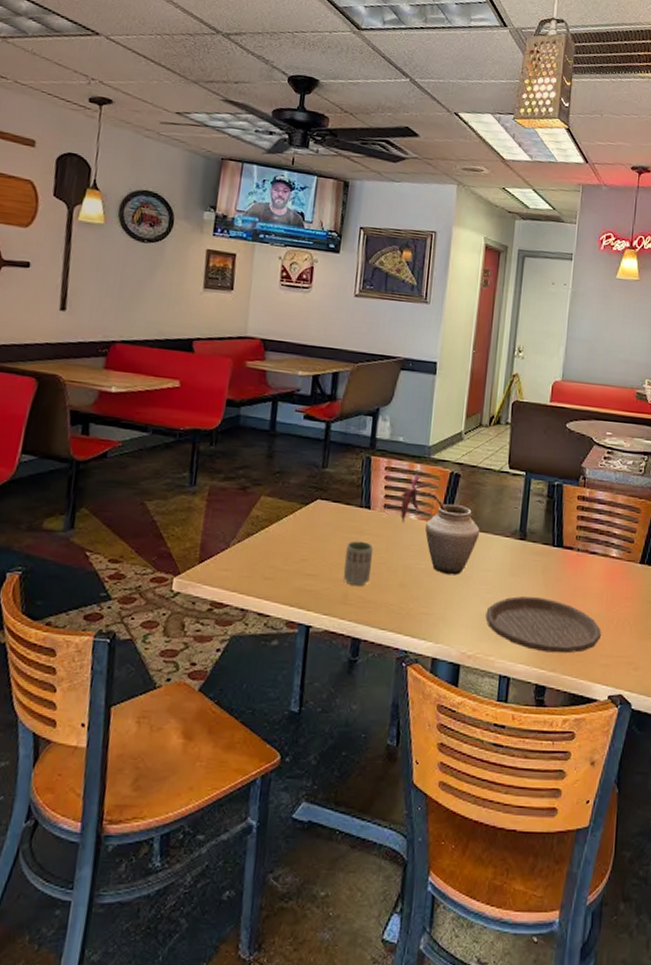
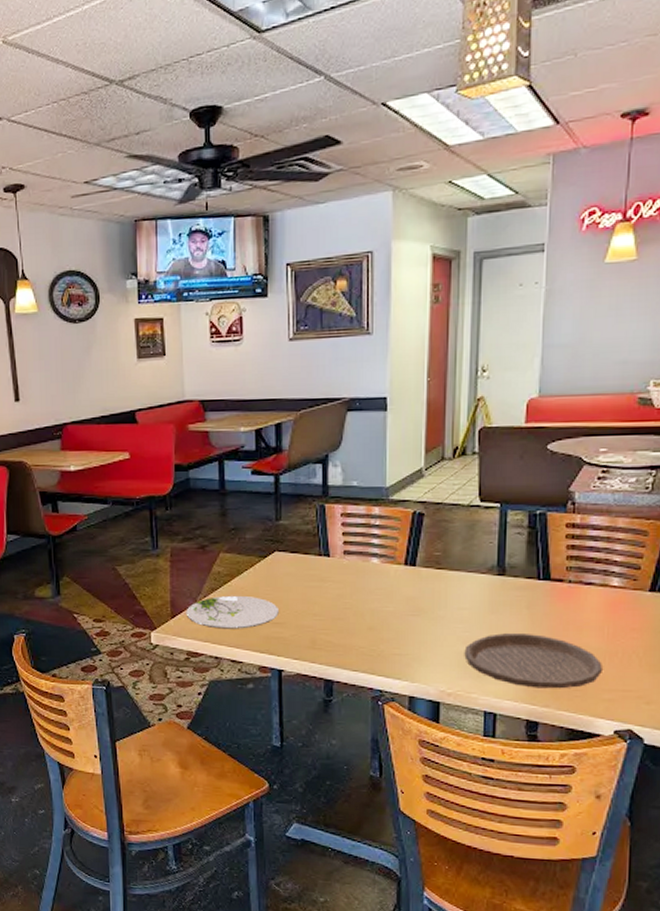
plate: none [215,541,314,580] -> present [186,595,279,629]
cup: present [342,540,374,586] -> none [309,588,337,631]
vase: present [401,474,480,575] -> none [361,517,451,616]

